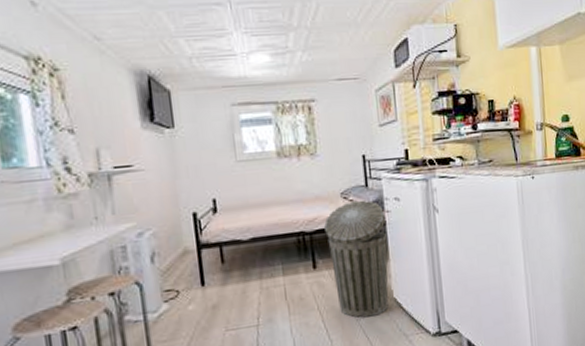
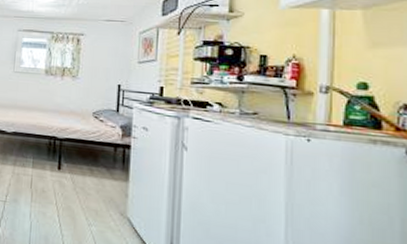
trash can: present [324,199,389,318] -> none [73,121,132,228]

